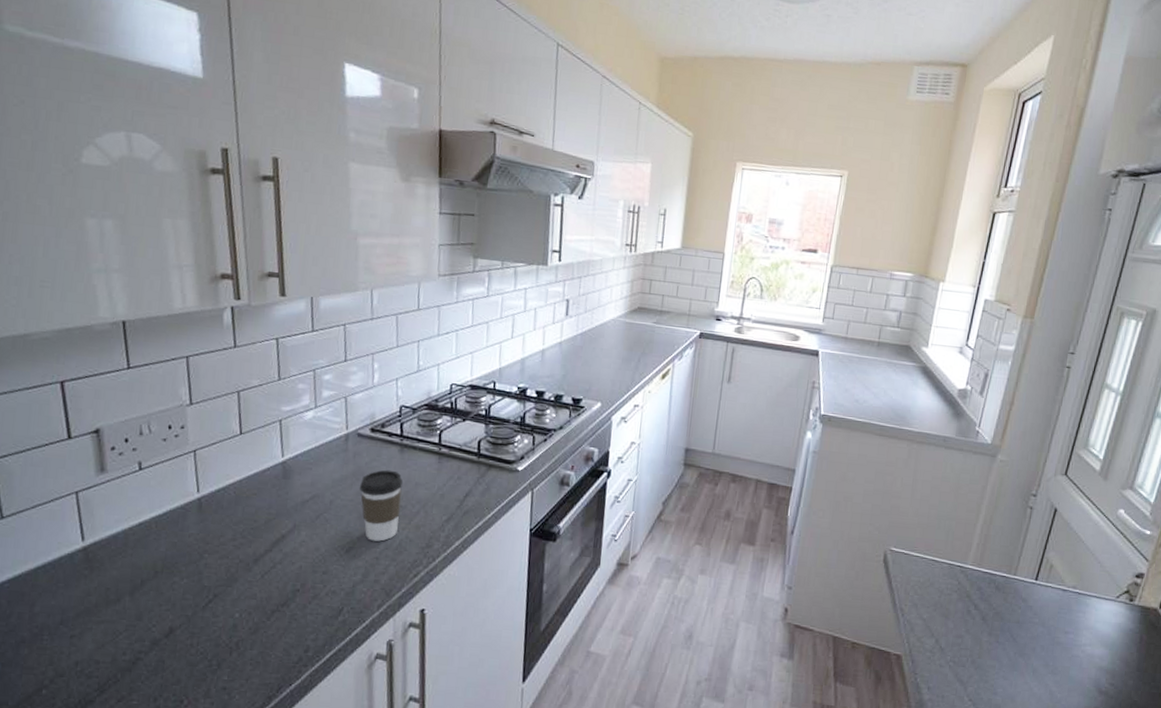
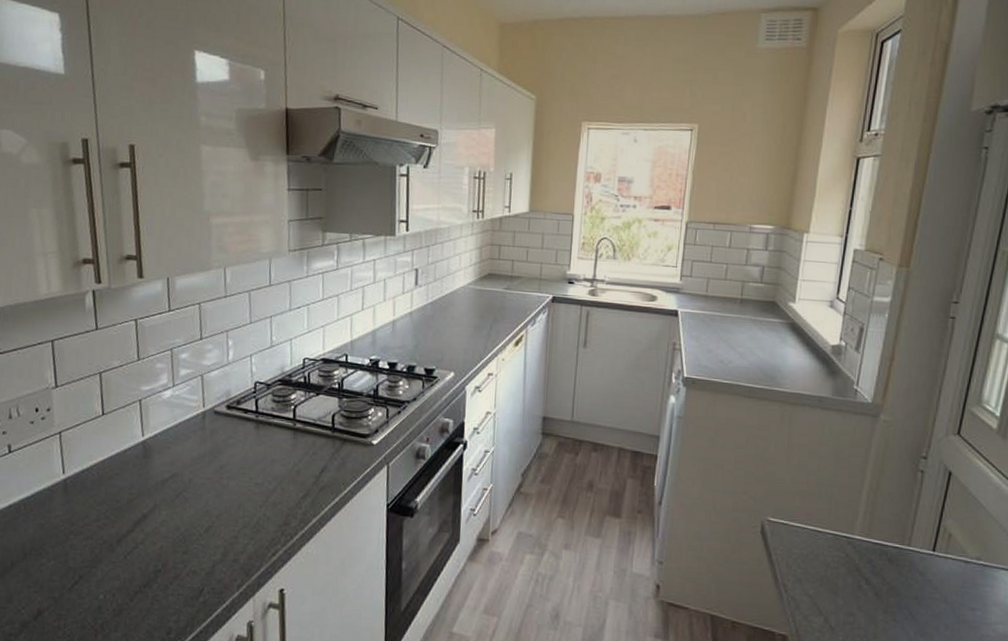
coffee cup: present [360,469,404,542] -> none [217,447,260,520]

